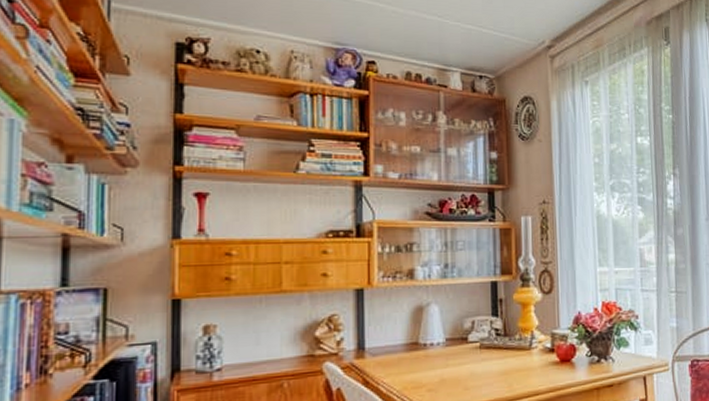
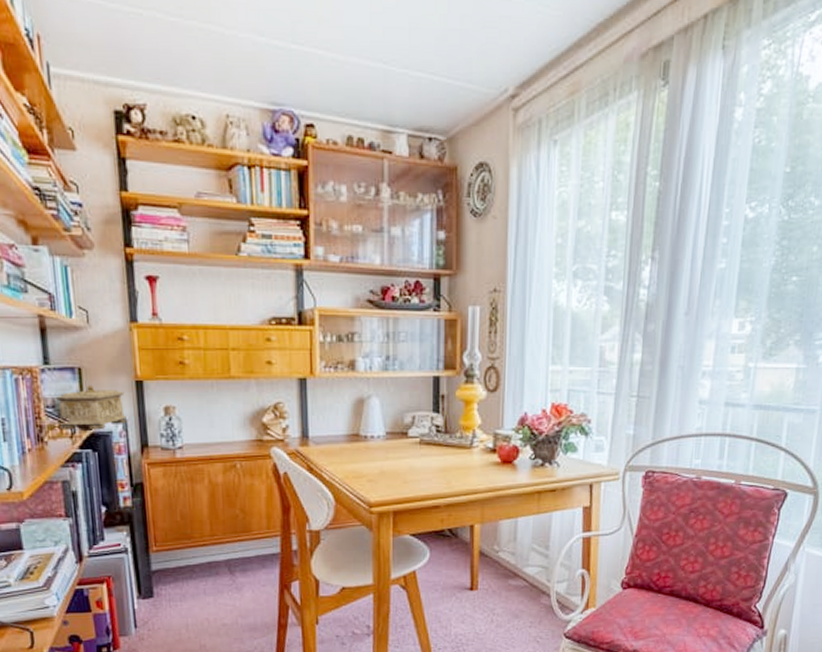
decorative box: none [70,307,157,360] -> present [55,385,127,431]

